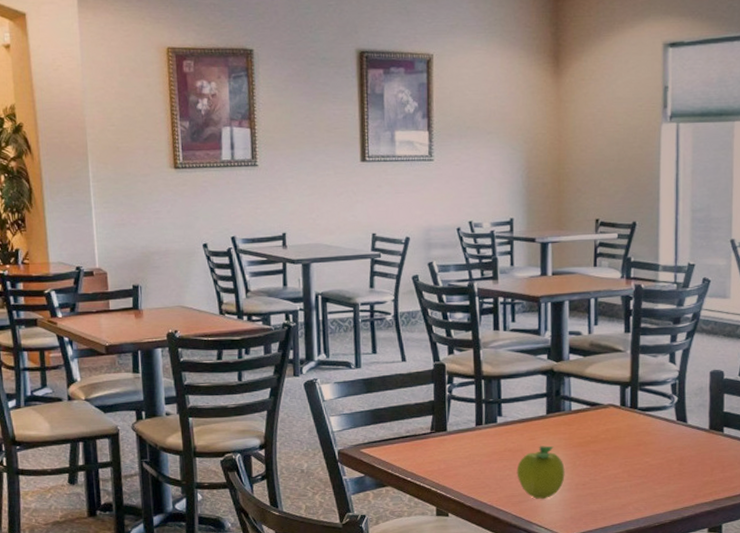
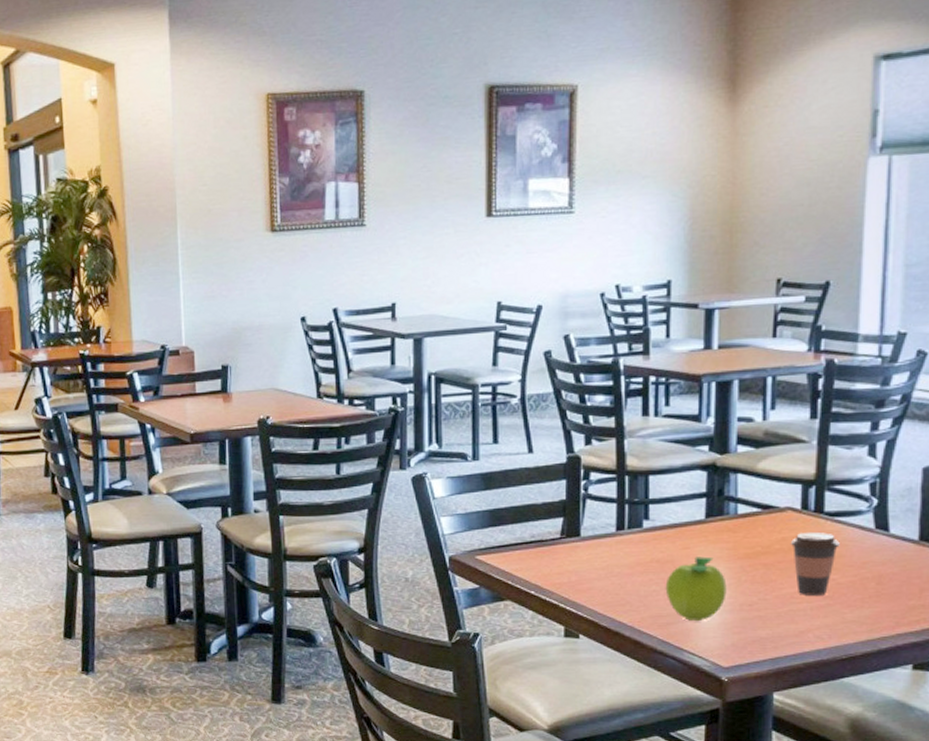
coffee cup: none [612,424,650,475] -> present [790,533,840,595]

